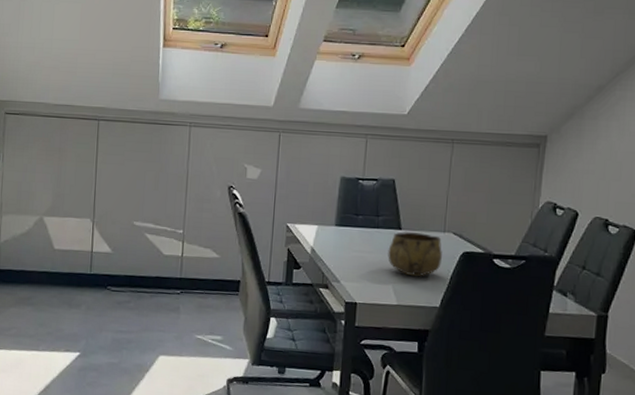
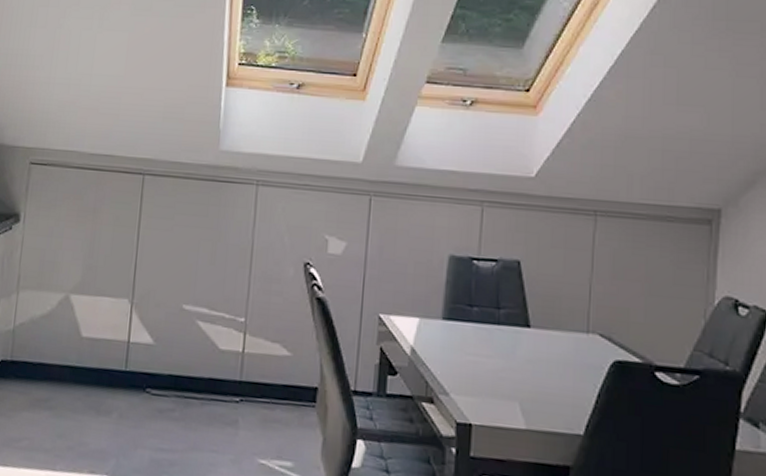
decorative bowl: present [388,232,442,277] -> none [512,330,586,393]

